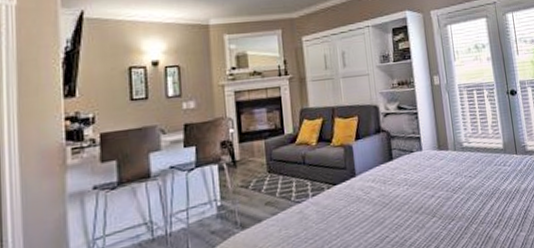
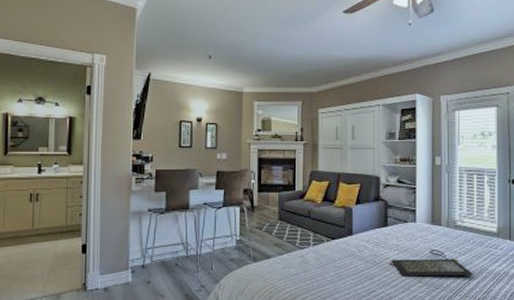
clutch bag: none [399,177,487,214] -> present [389,250,474,277]

